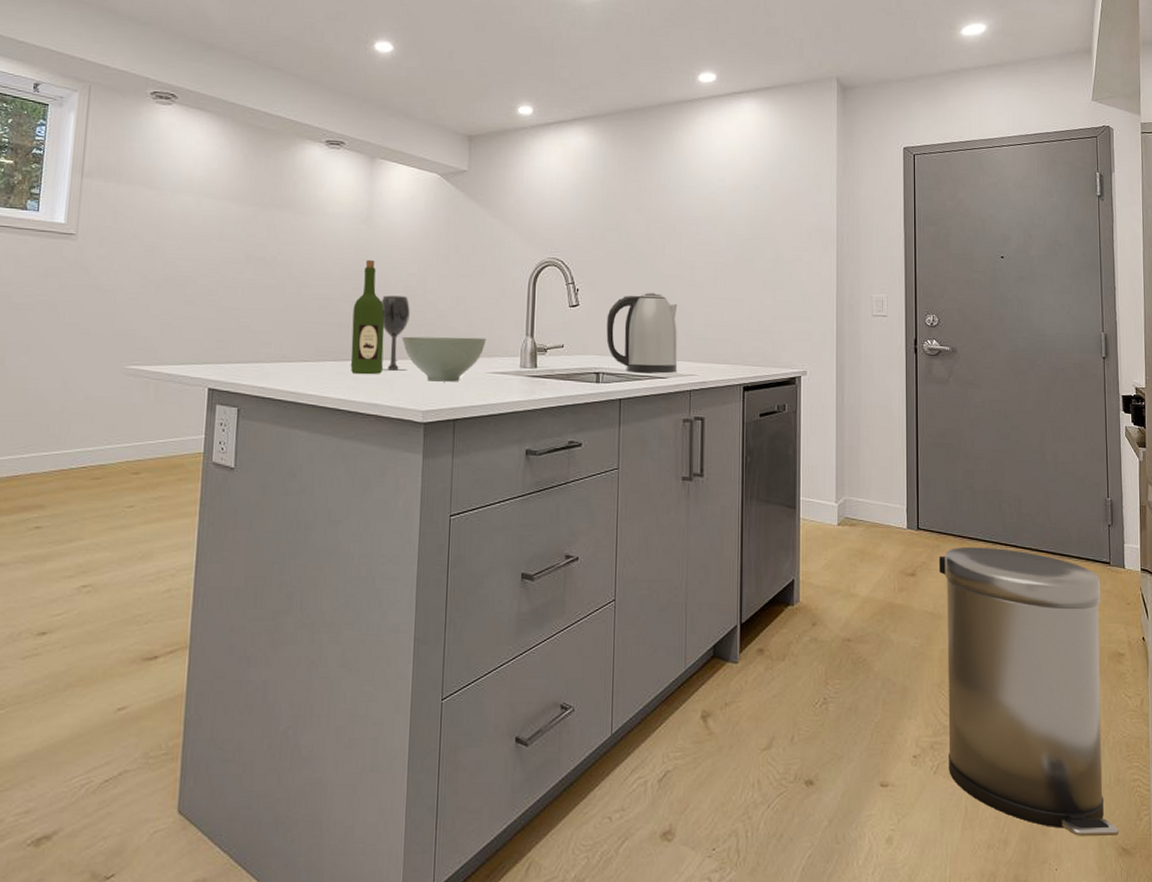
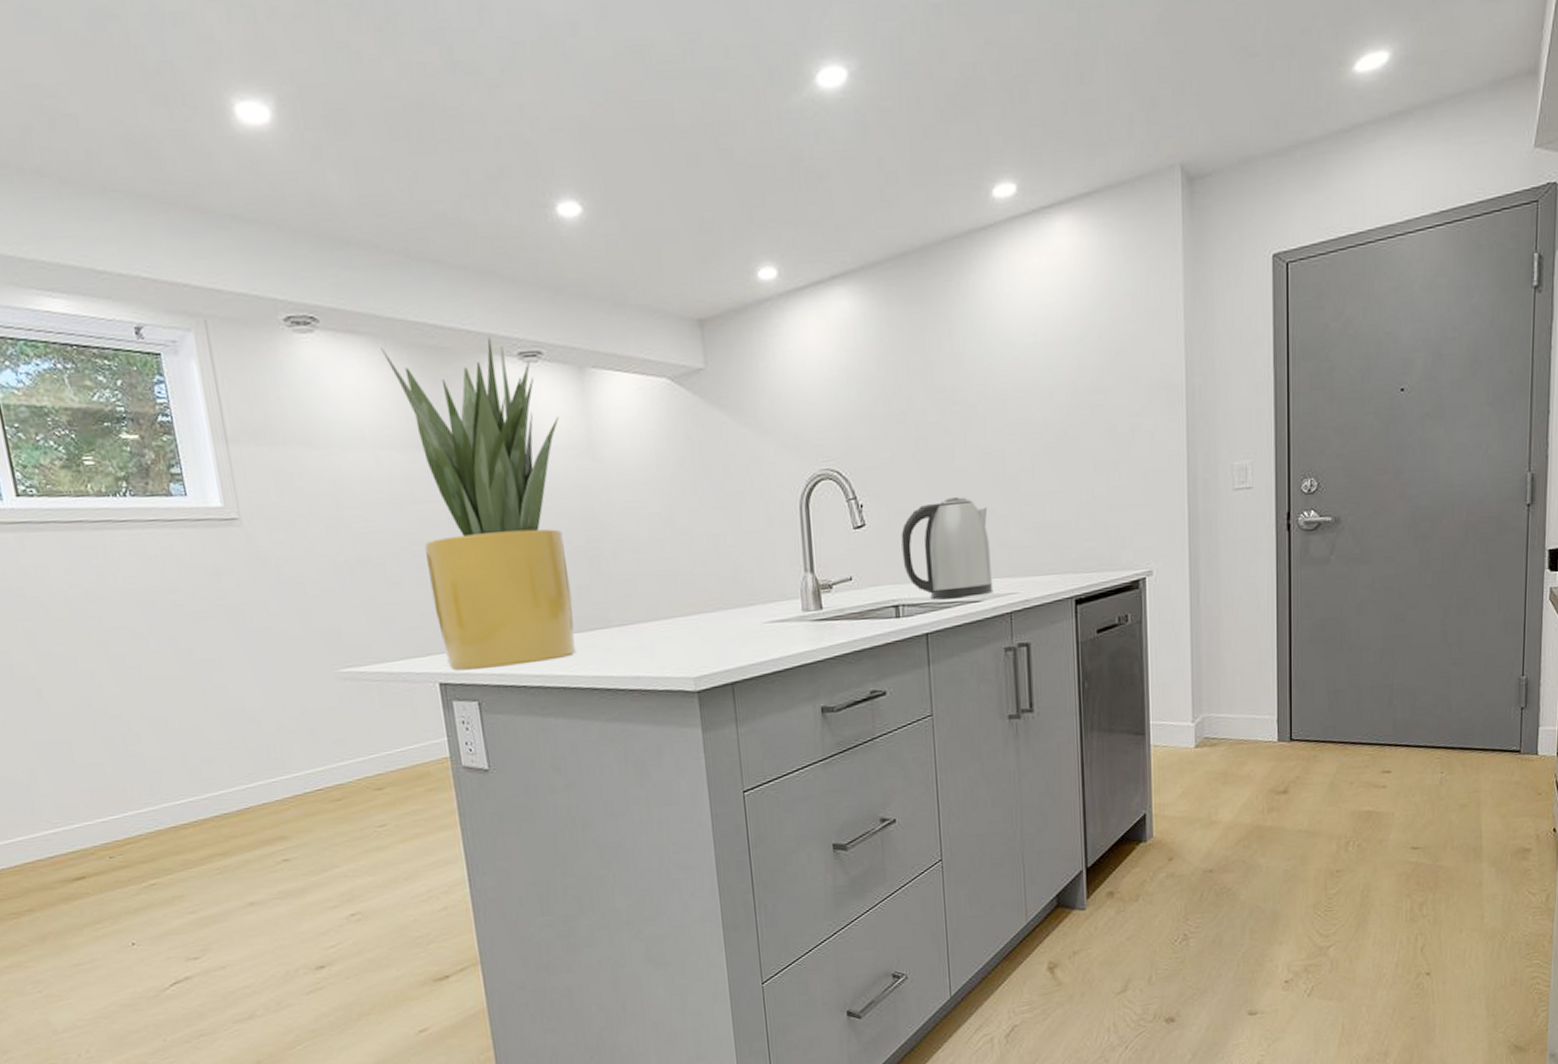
planter: none [218,123,349,382] -> present [381,336,576,671]
wine bottle: present [350,260,385,375] -> none [590,502,639,645]
wine glass: present [381,295,410,372] -> none [622,542,668,637]
bowl: present [402,336,487,382] -> none [655,581,758,642]
pedal bin: present [939,546,1120,836] -> none [1316,750,1513,1040]

